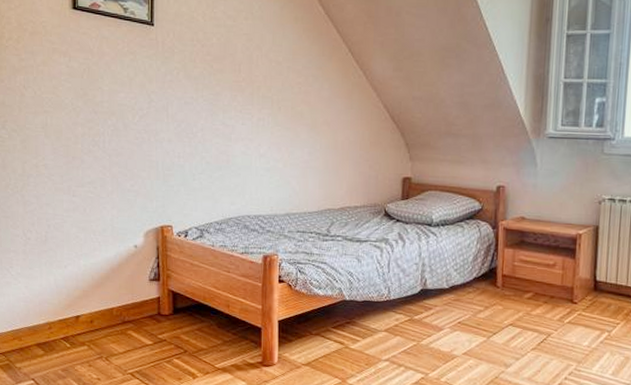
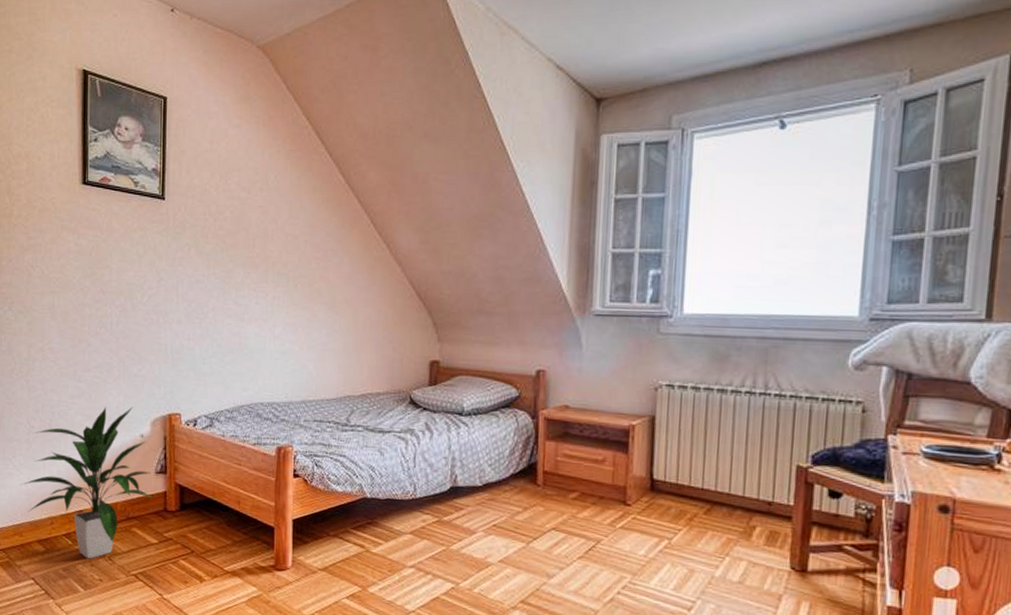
indoor plant: none [17,219,146,360] -> present [20,407,152,559]

